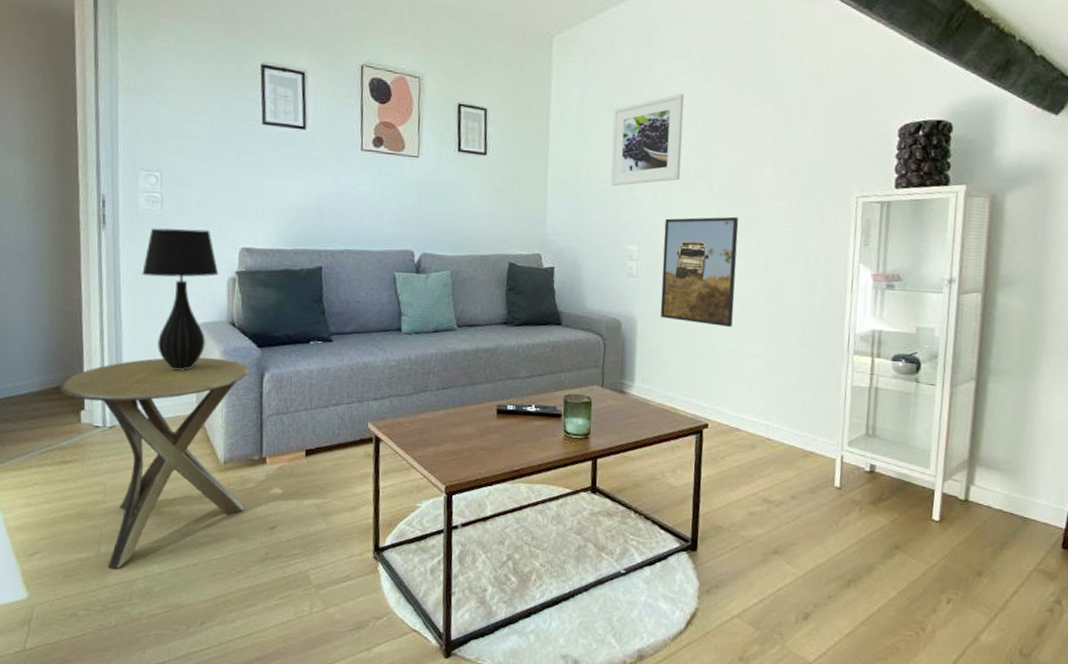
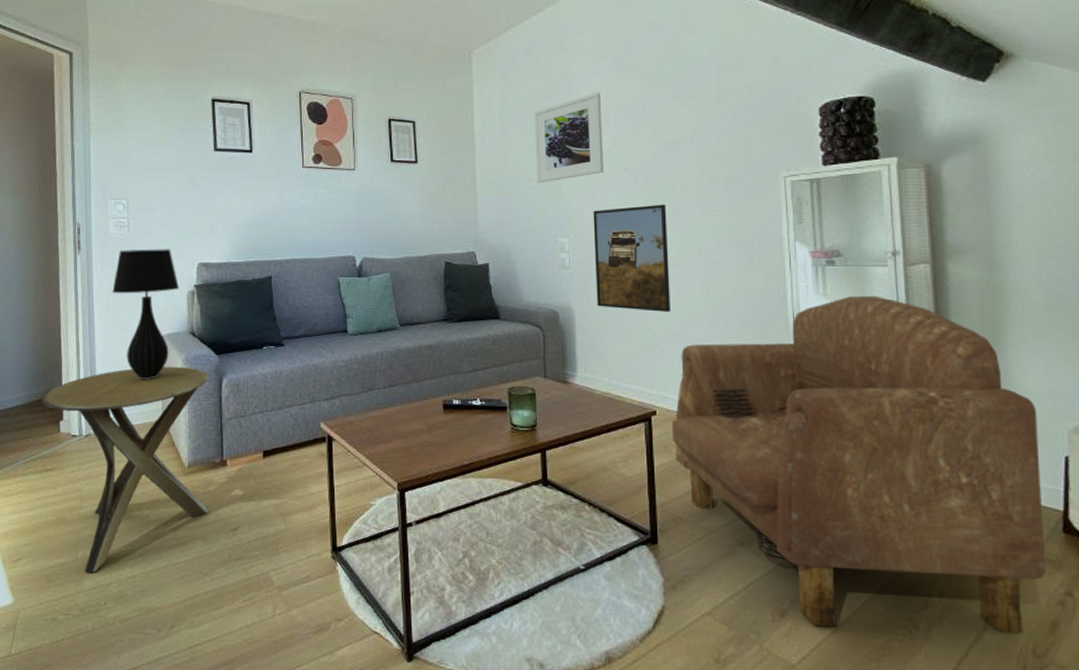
armchair: none [721,320,1056,636] -> present [671,295,1046,634]

